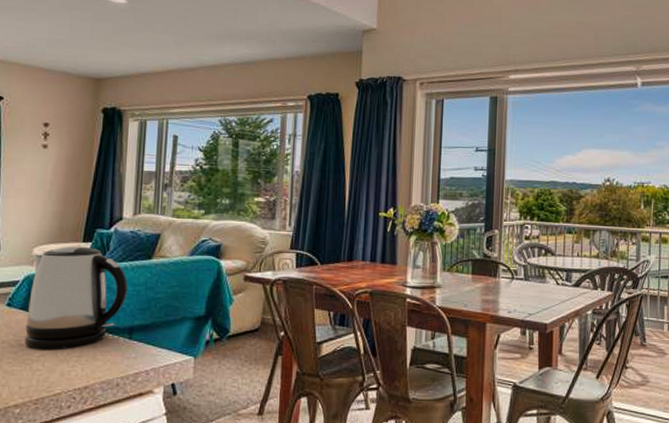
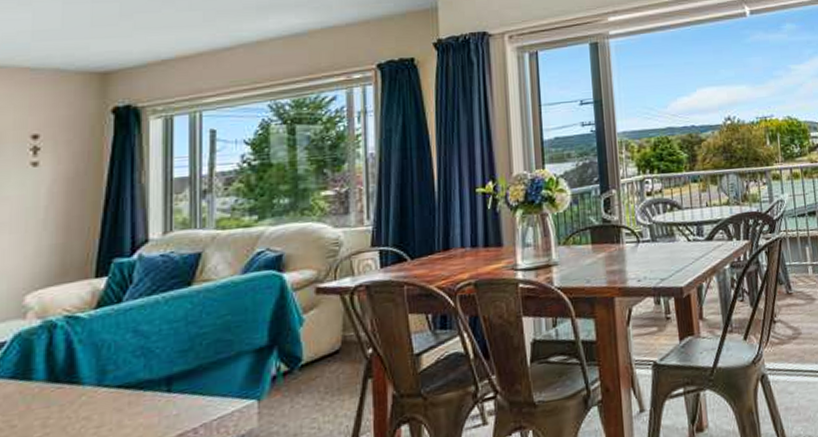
kettle: present [24,246,128,349] -> none [18,283,161,427]

